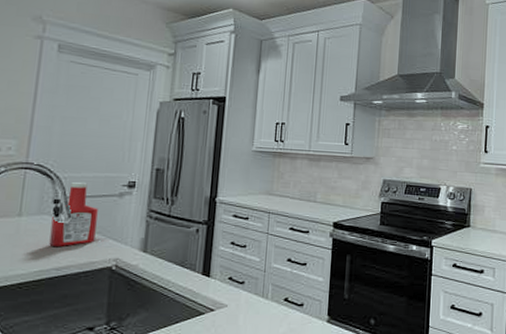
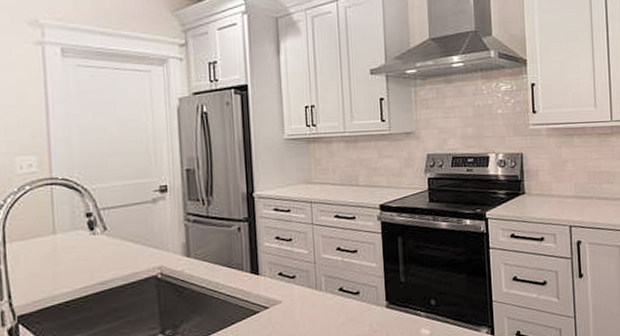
ketchup bottle: present [49,181,98,246] -> none [88,191,135,261]

